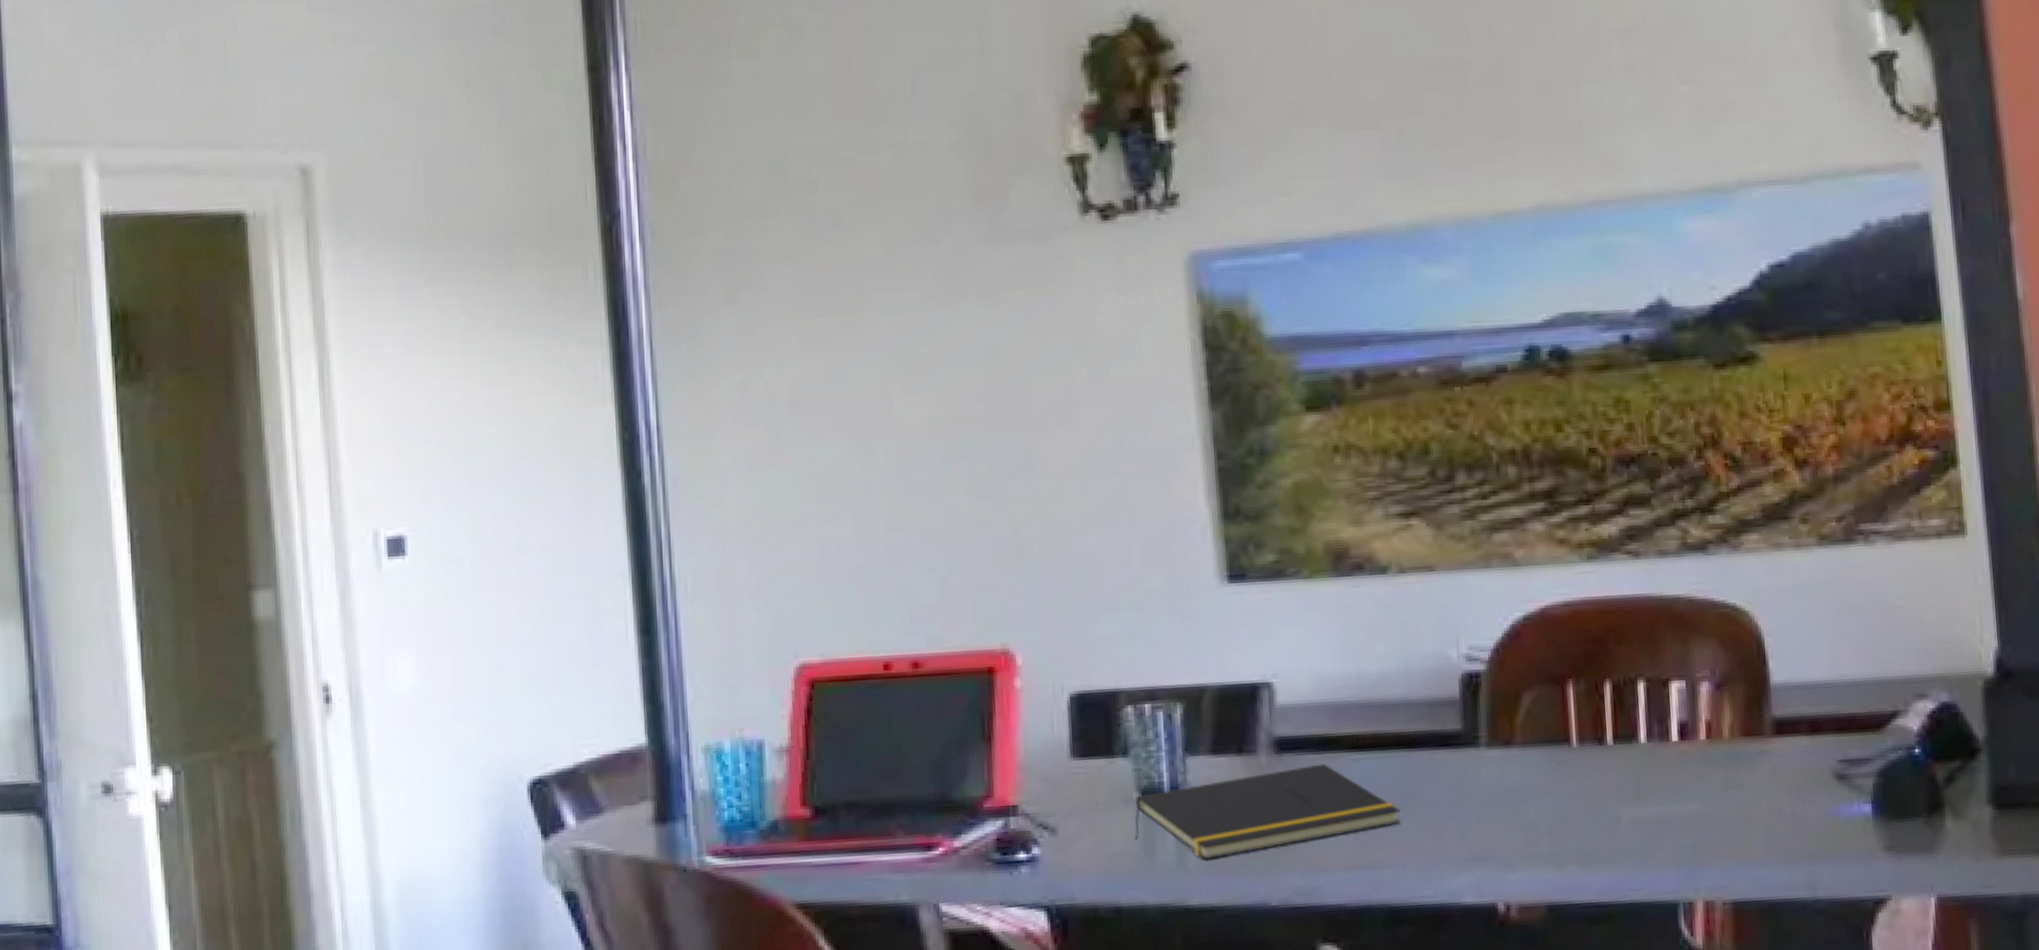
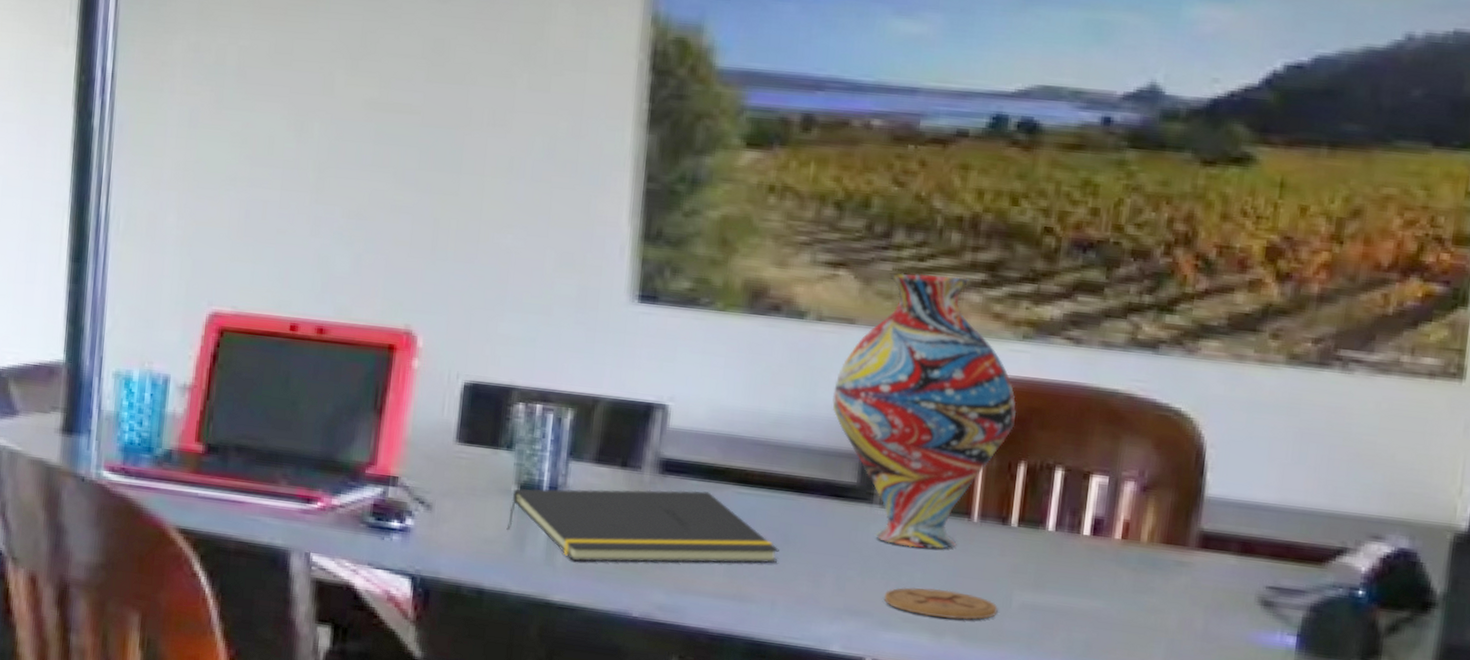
vase: none [1425,509,1594,784] -> present [832,273,1016,549]
coaster: none [1504,819,1610,850] -> present [883,587,998,620]

